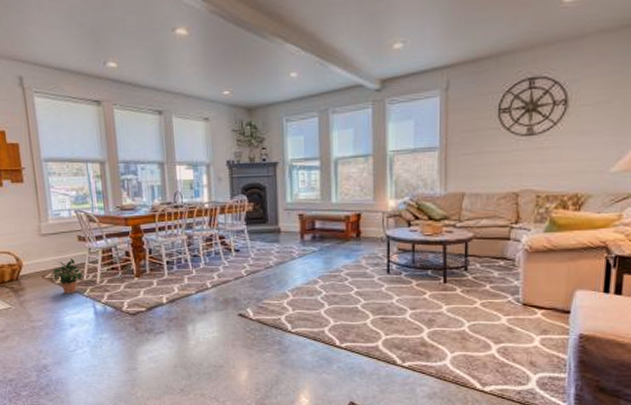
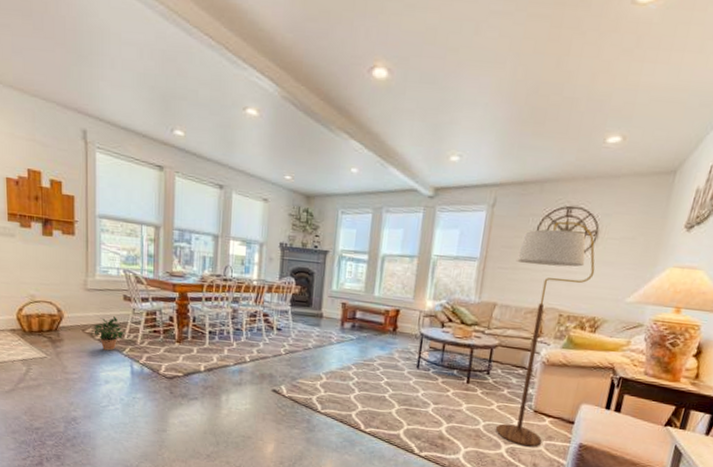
floor lamp: none [480,93,570,344] -> present [496,221,595,447]

